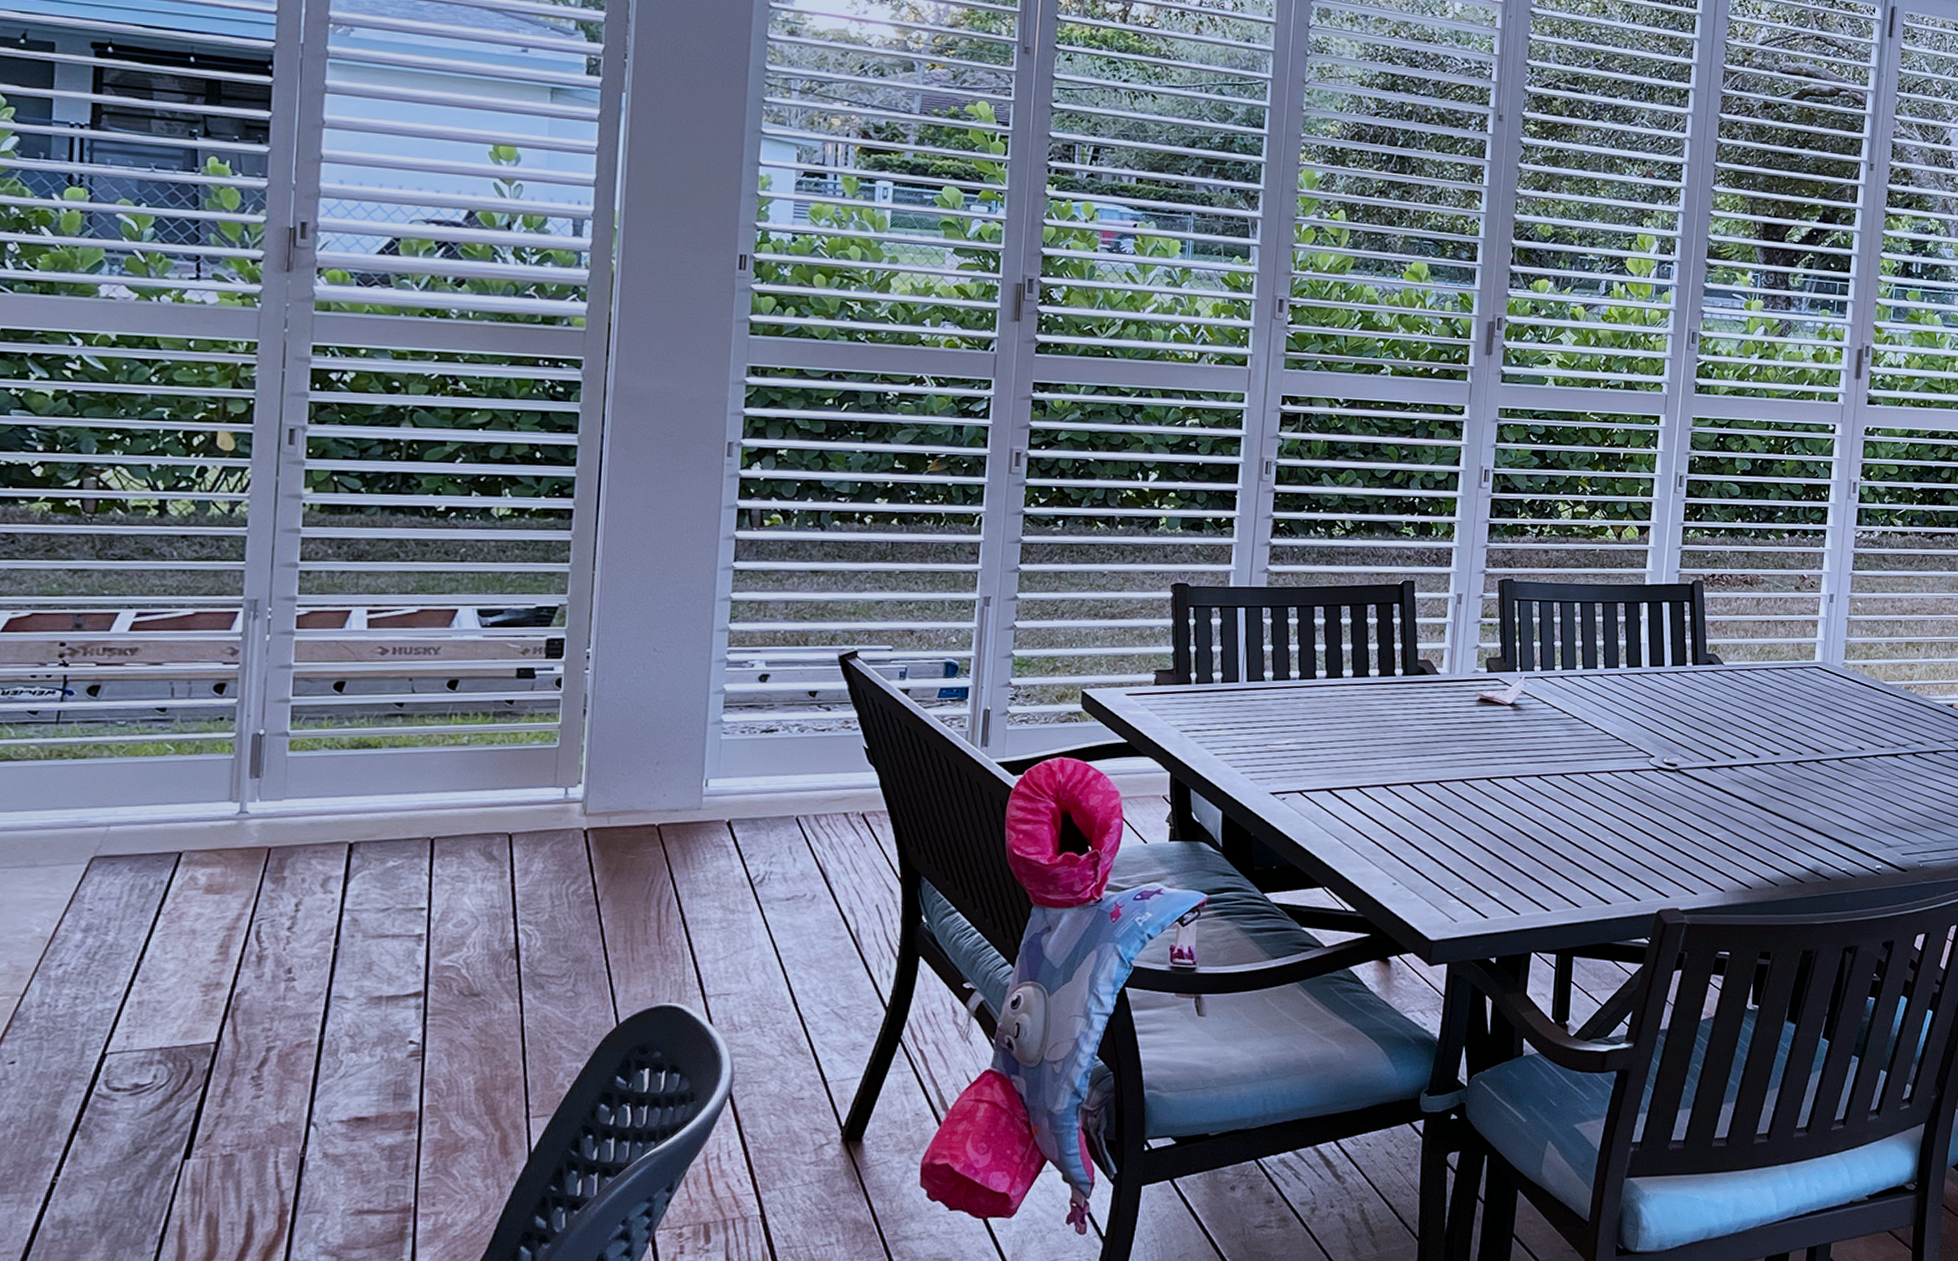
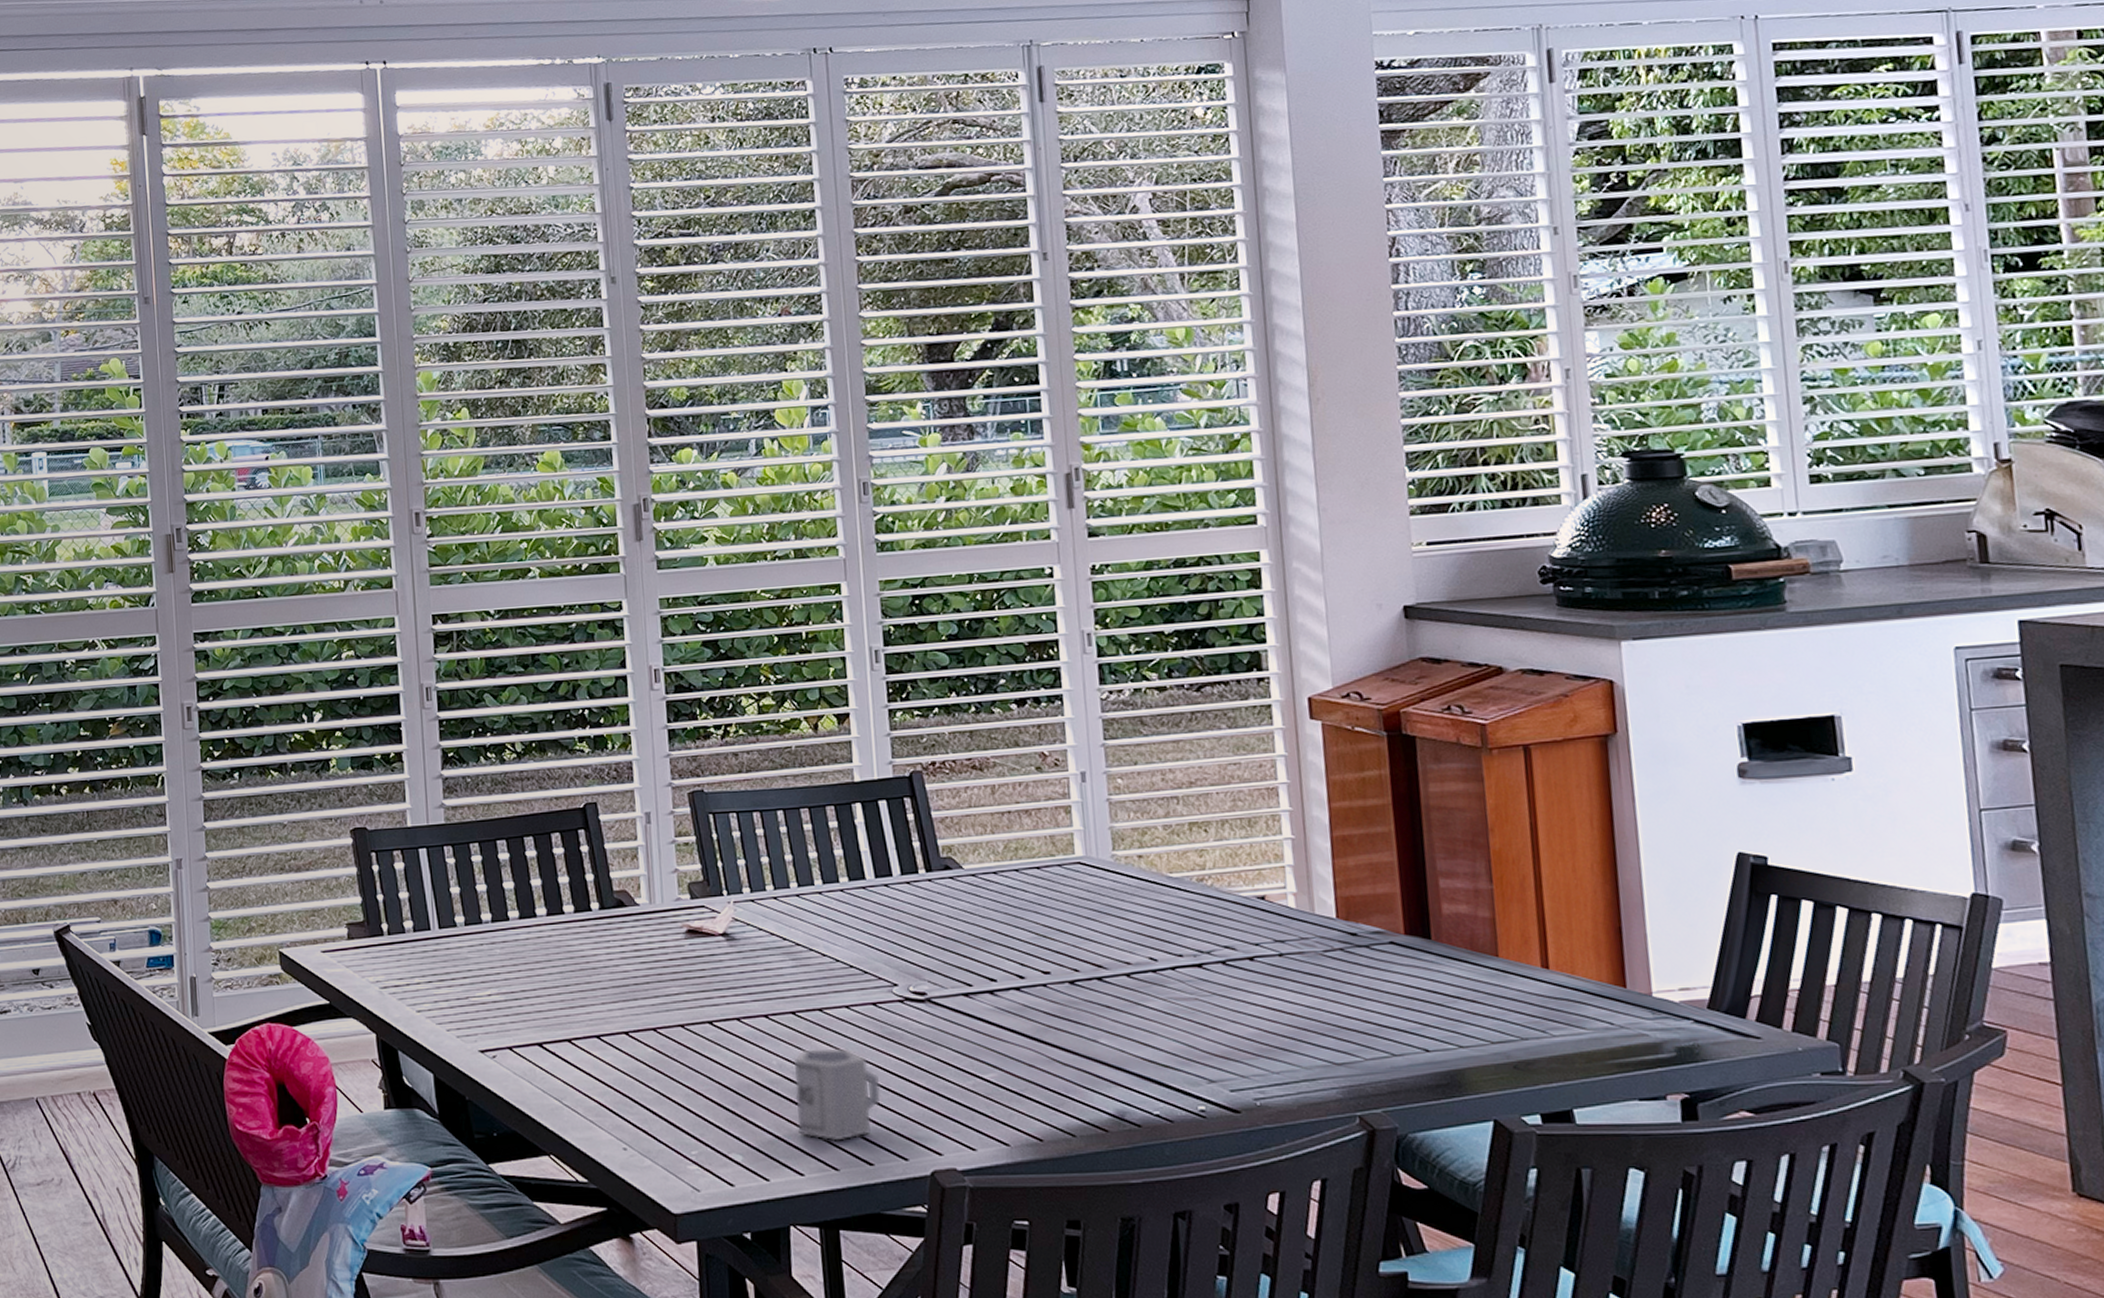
cup: none [1551,806,1627,883] -> present [794,1048,881,1141]

